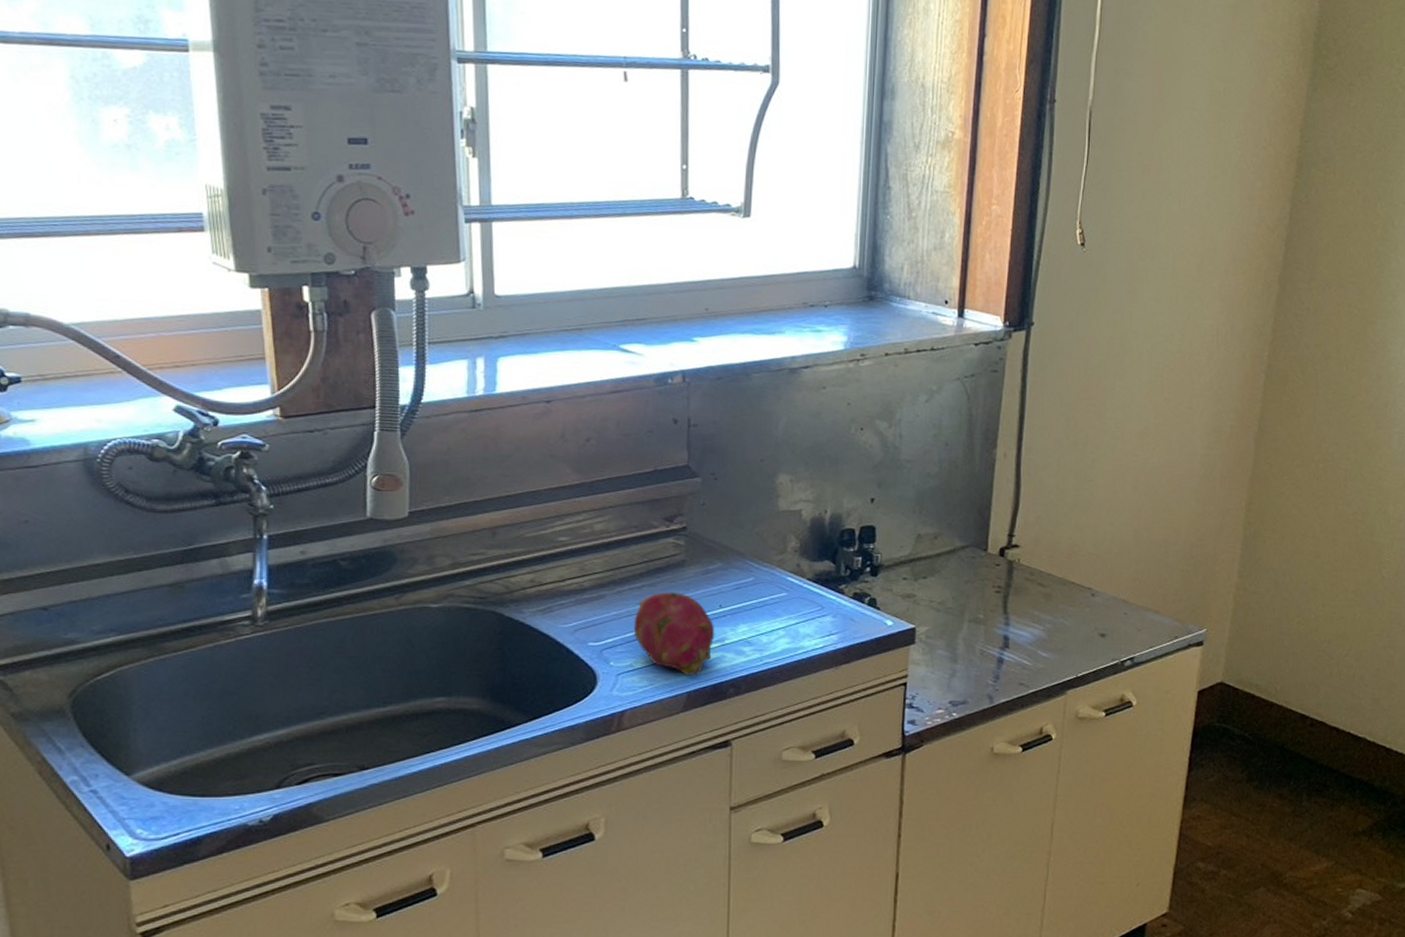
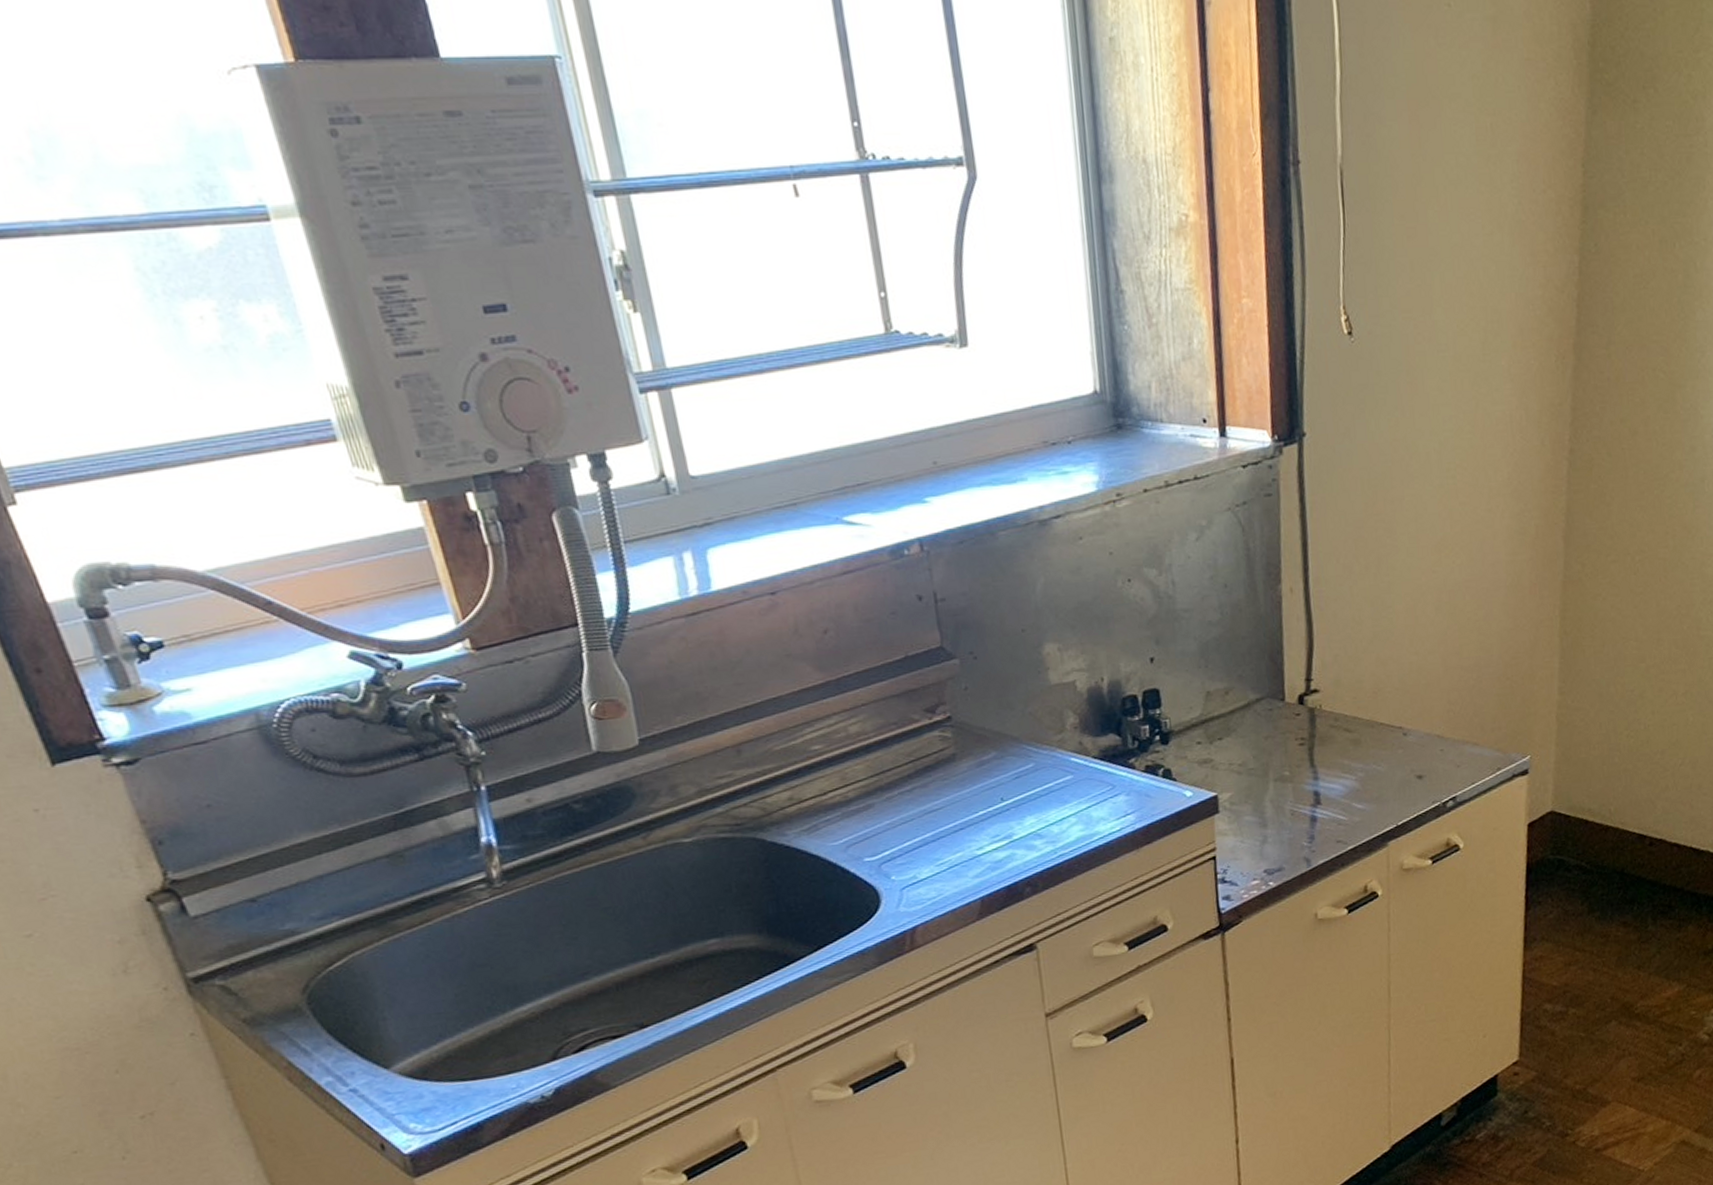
fruit: present [633,592,715,677] -> none [907,790,1001,881]

